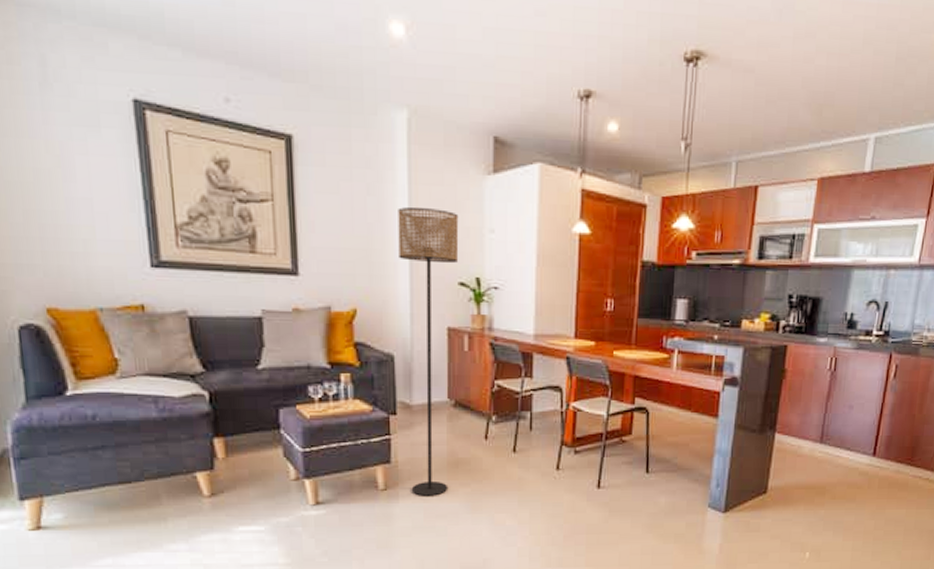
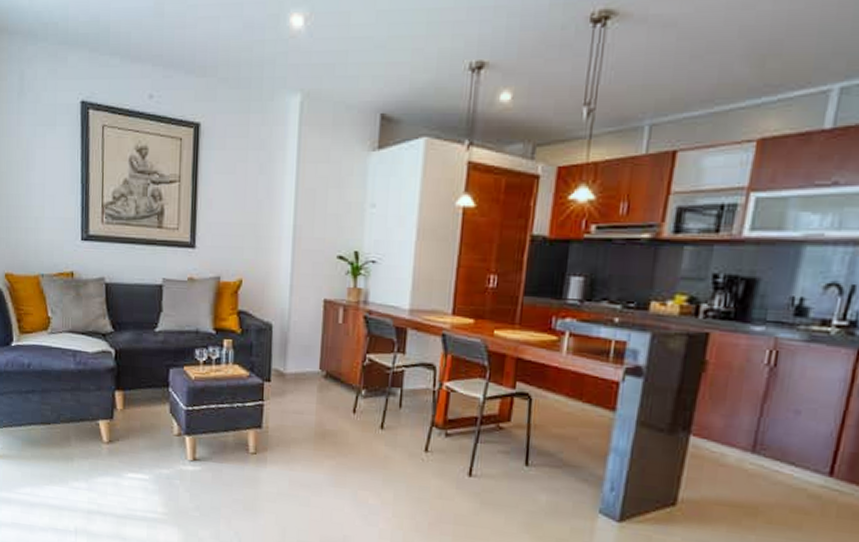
floor lamp: present [398,206,459,496] -> none [279,183,342,465]

